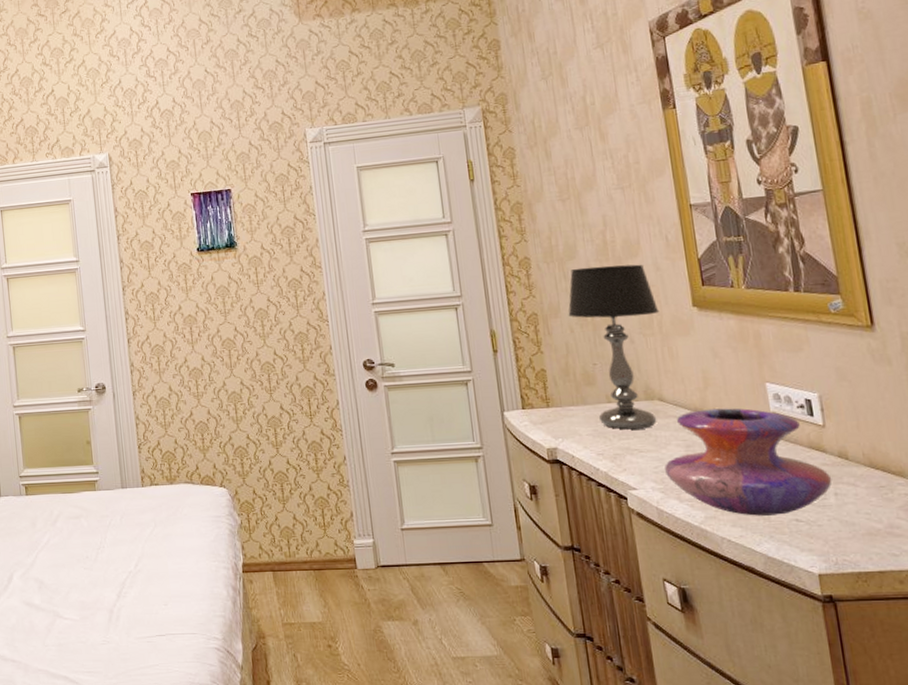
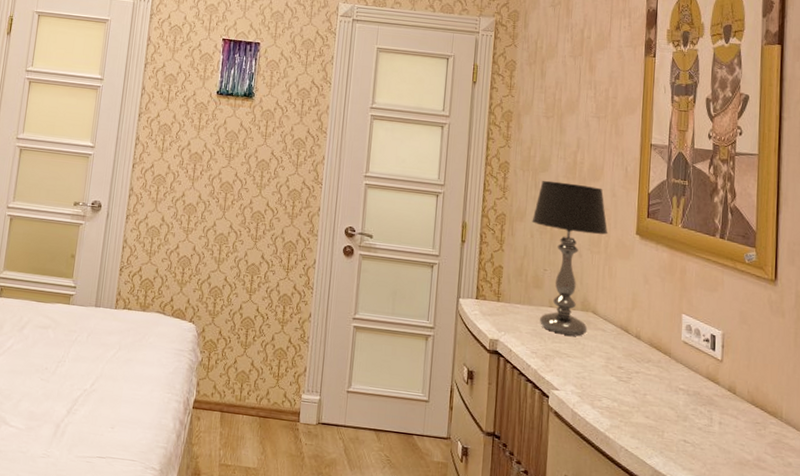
decorative vase: present [665,408,832,516] -> none [585,327,720,434]

